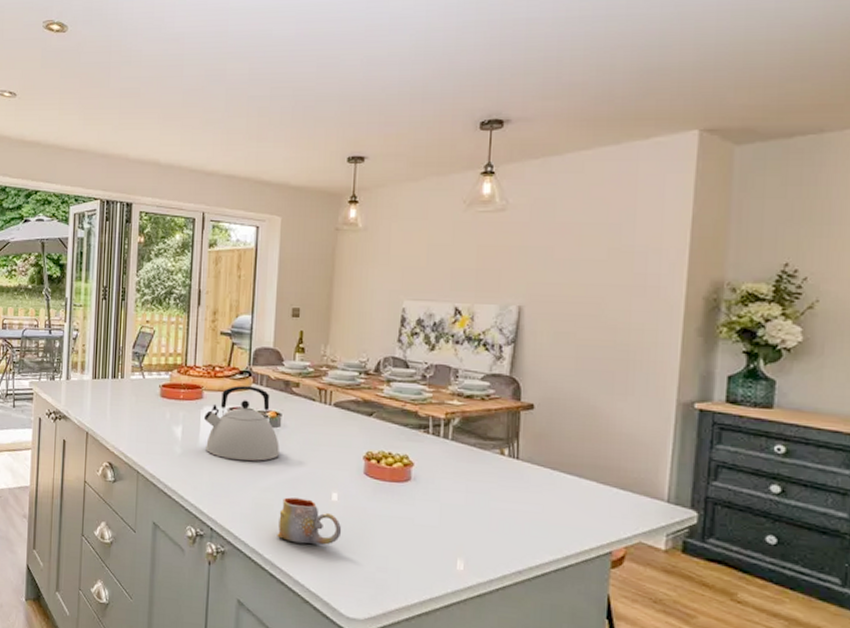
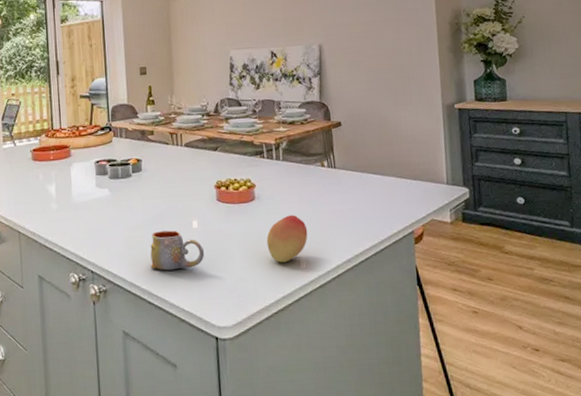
kettle: present [204,386,280,461] -> none [74,139,144,207]
fruit: none [418,505,472,560] -> present [266,214,308,263]

